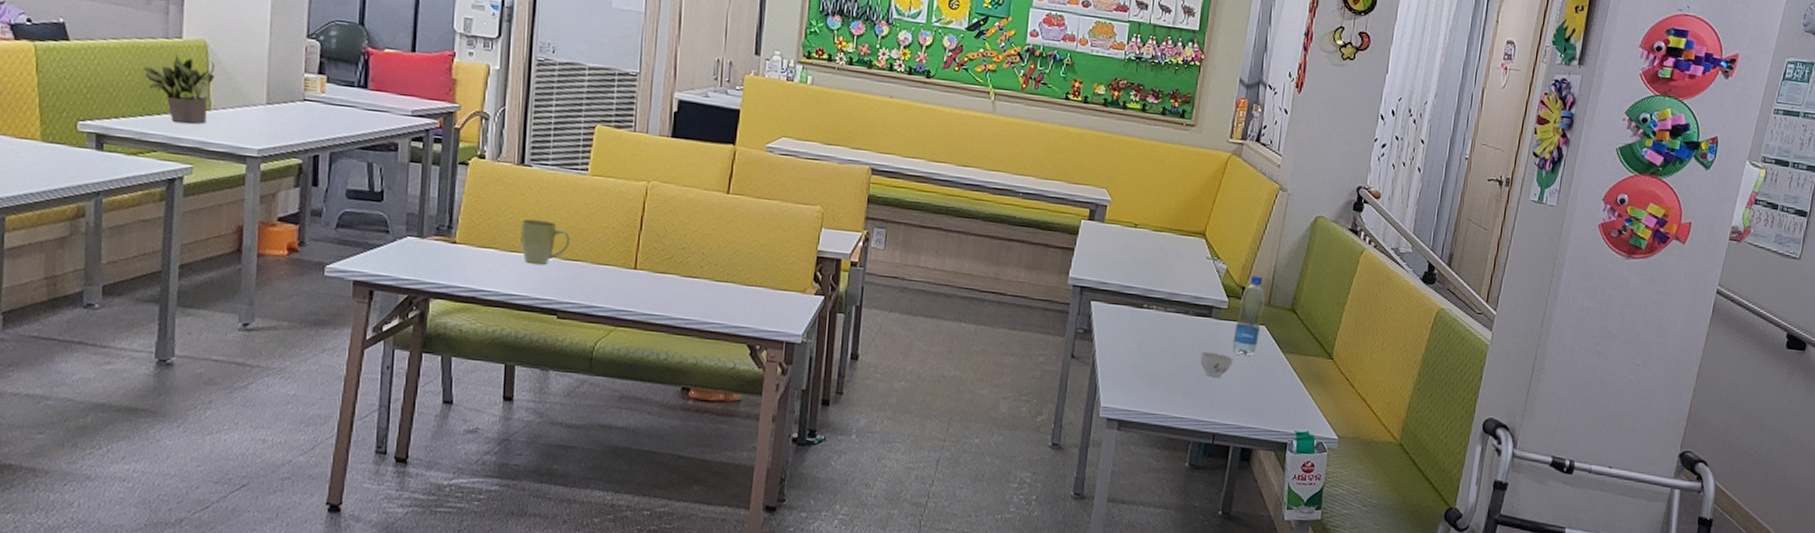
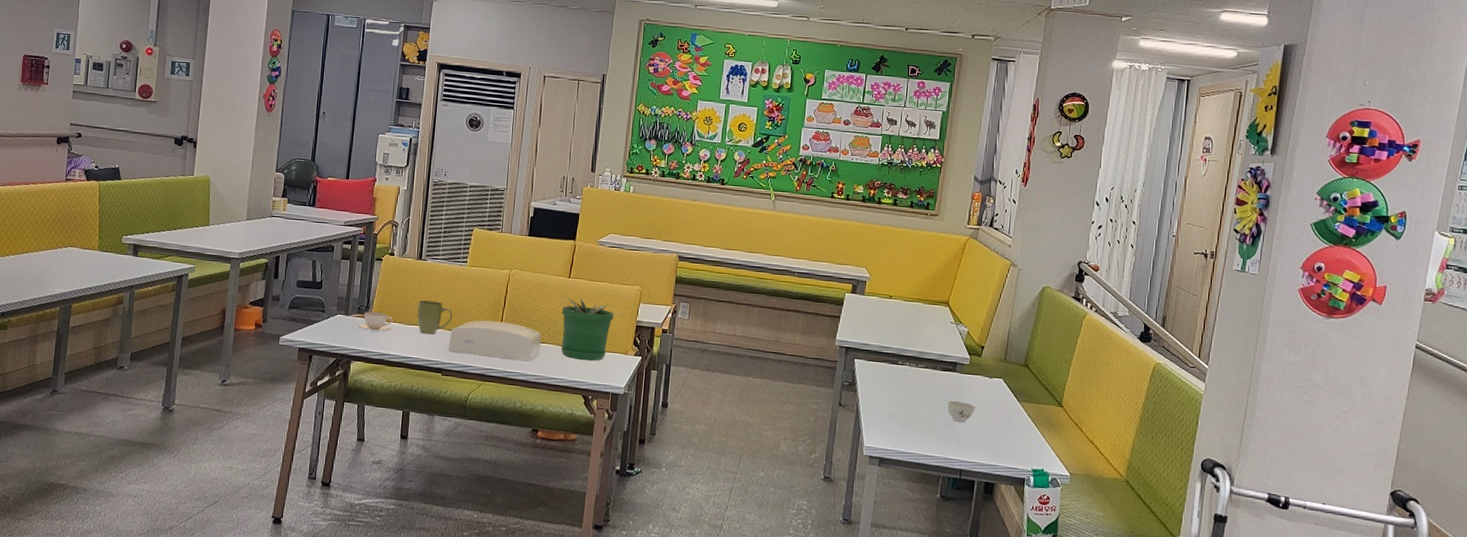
potted plant: present [144,54,216,125] -> none [167,187,214,237]
teacup: none [437,233,488,261] -> present [357,311,394,332]
tissue dispenser: none [565,246,691,302] -> present [448,320,541,362]
planter: none [715,216,799,301] -> present [560,295,622,361]
bottle: present [1232,275,1265,356] -> none [974,337,1001,404]

